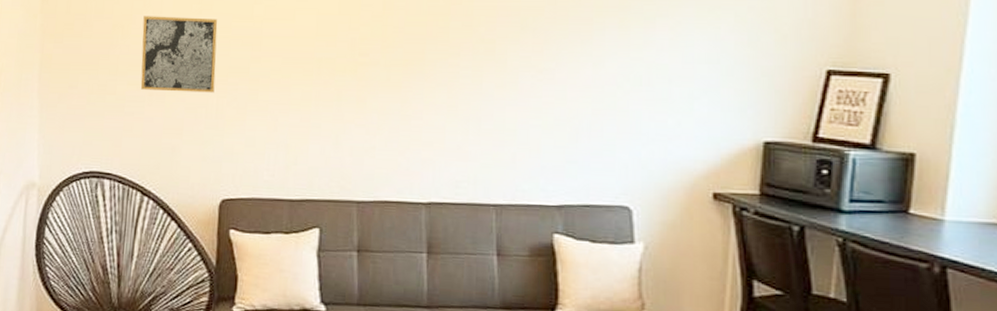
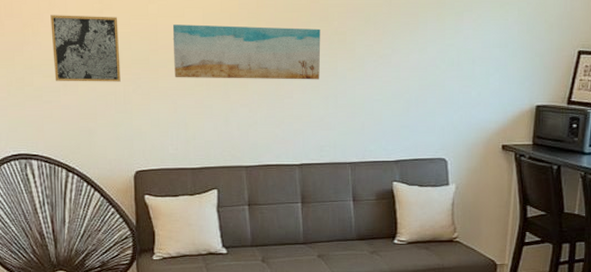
wall art: none [277,28,462,98] -> present [172,24,321,80]

